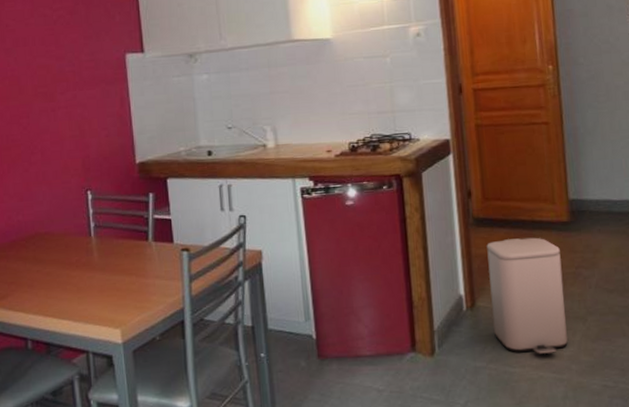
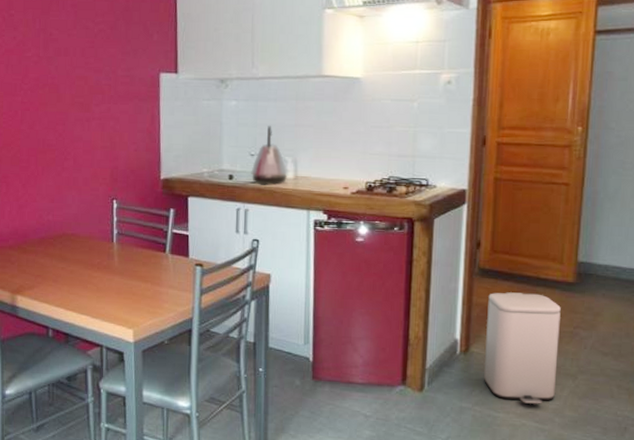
kettle: none [230,95,268,158] -> present [251,125,288,186]

